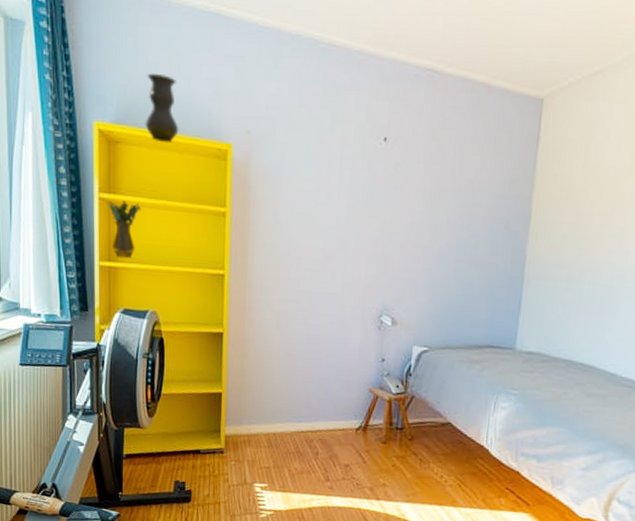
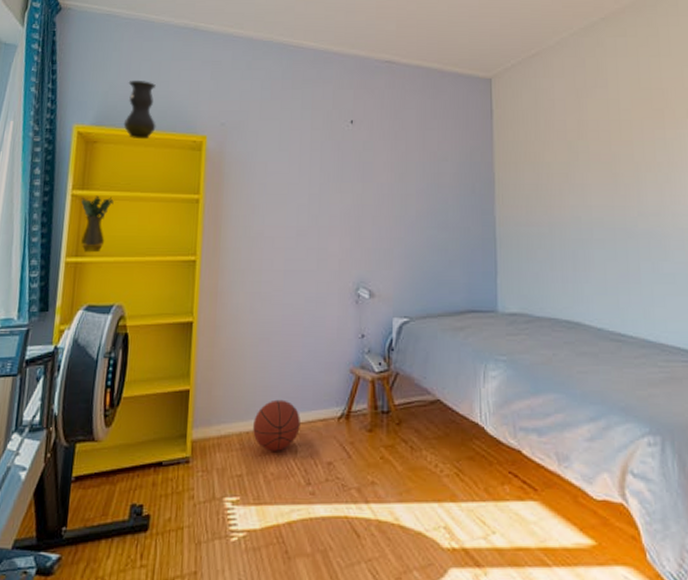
basketball: none [279,408,322,451] -> present [253,399,300,451]

